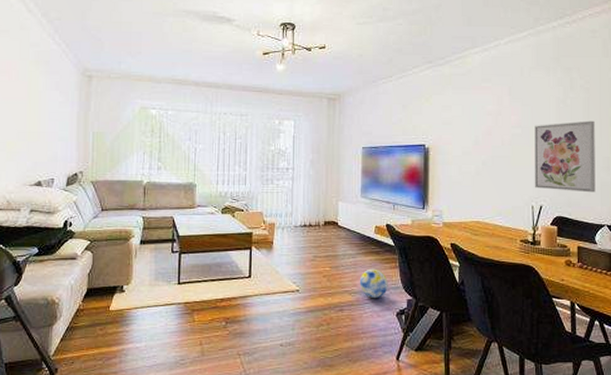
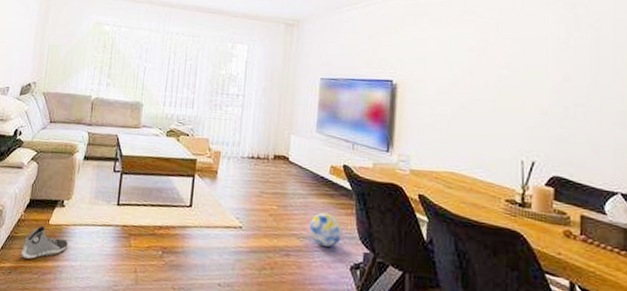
sneaker: none [83,313,131,348] -> present [21,225,68,260]
wall art: present [535,120,596,193] -> none [526,65,606,152]

